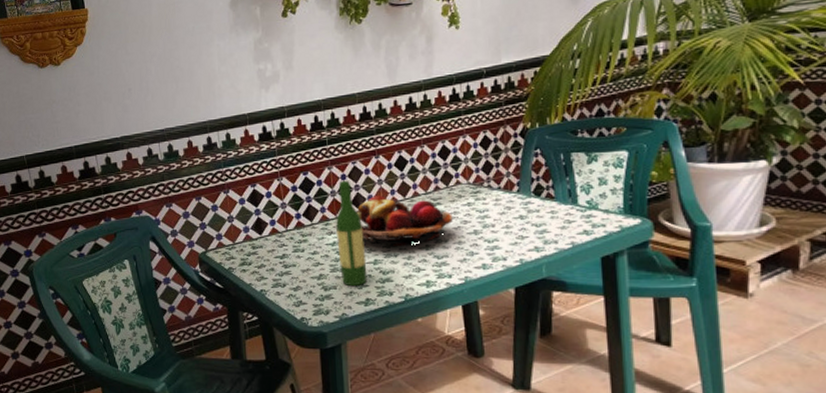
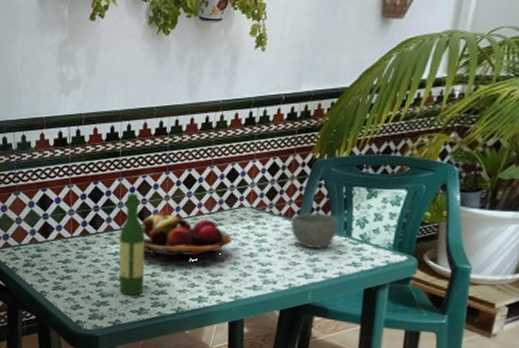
bowl: none [511,182,562,219] -> present [290,212,339,248]

